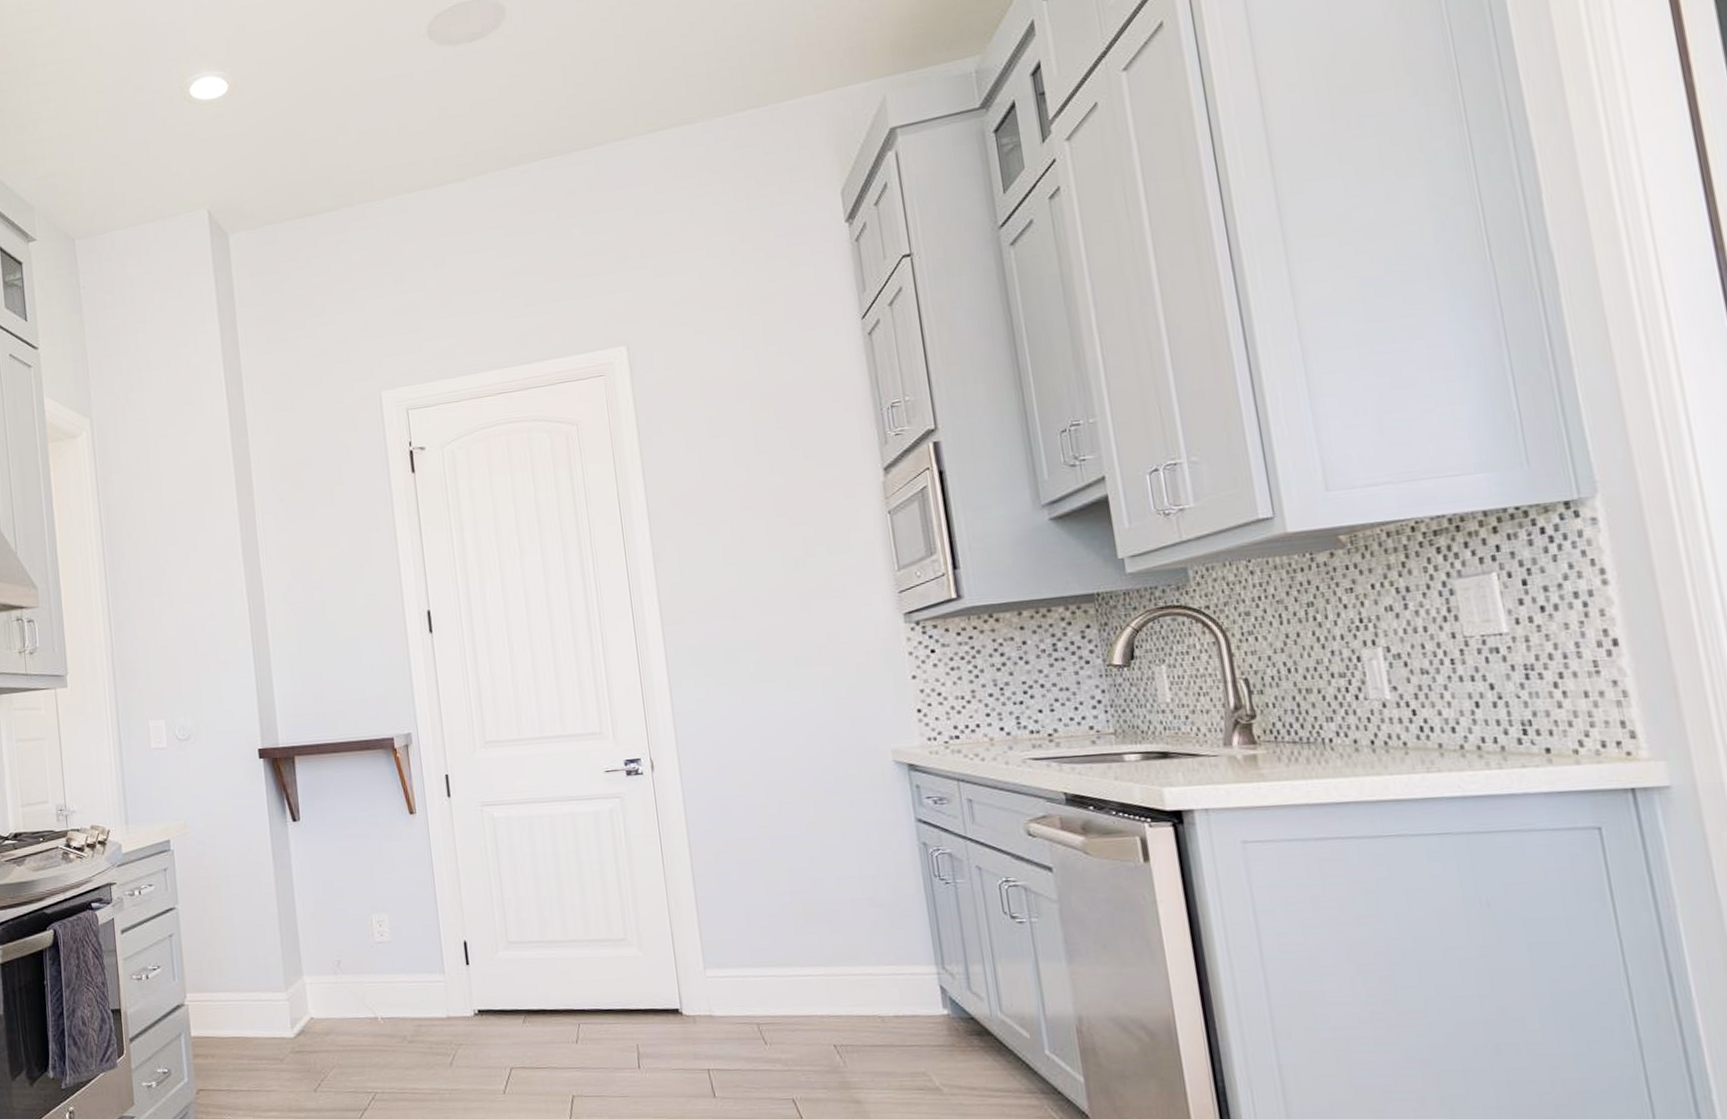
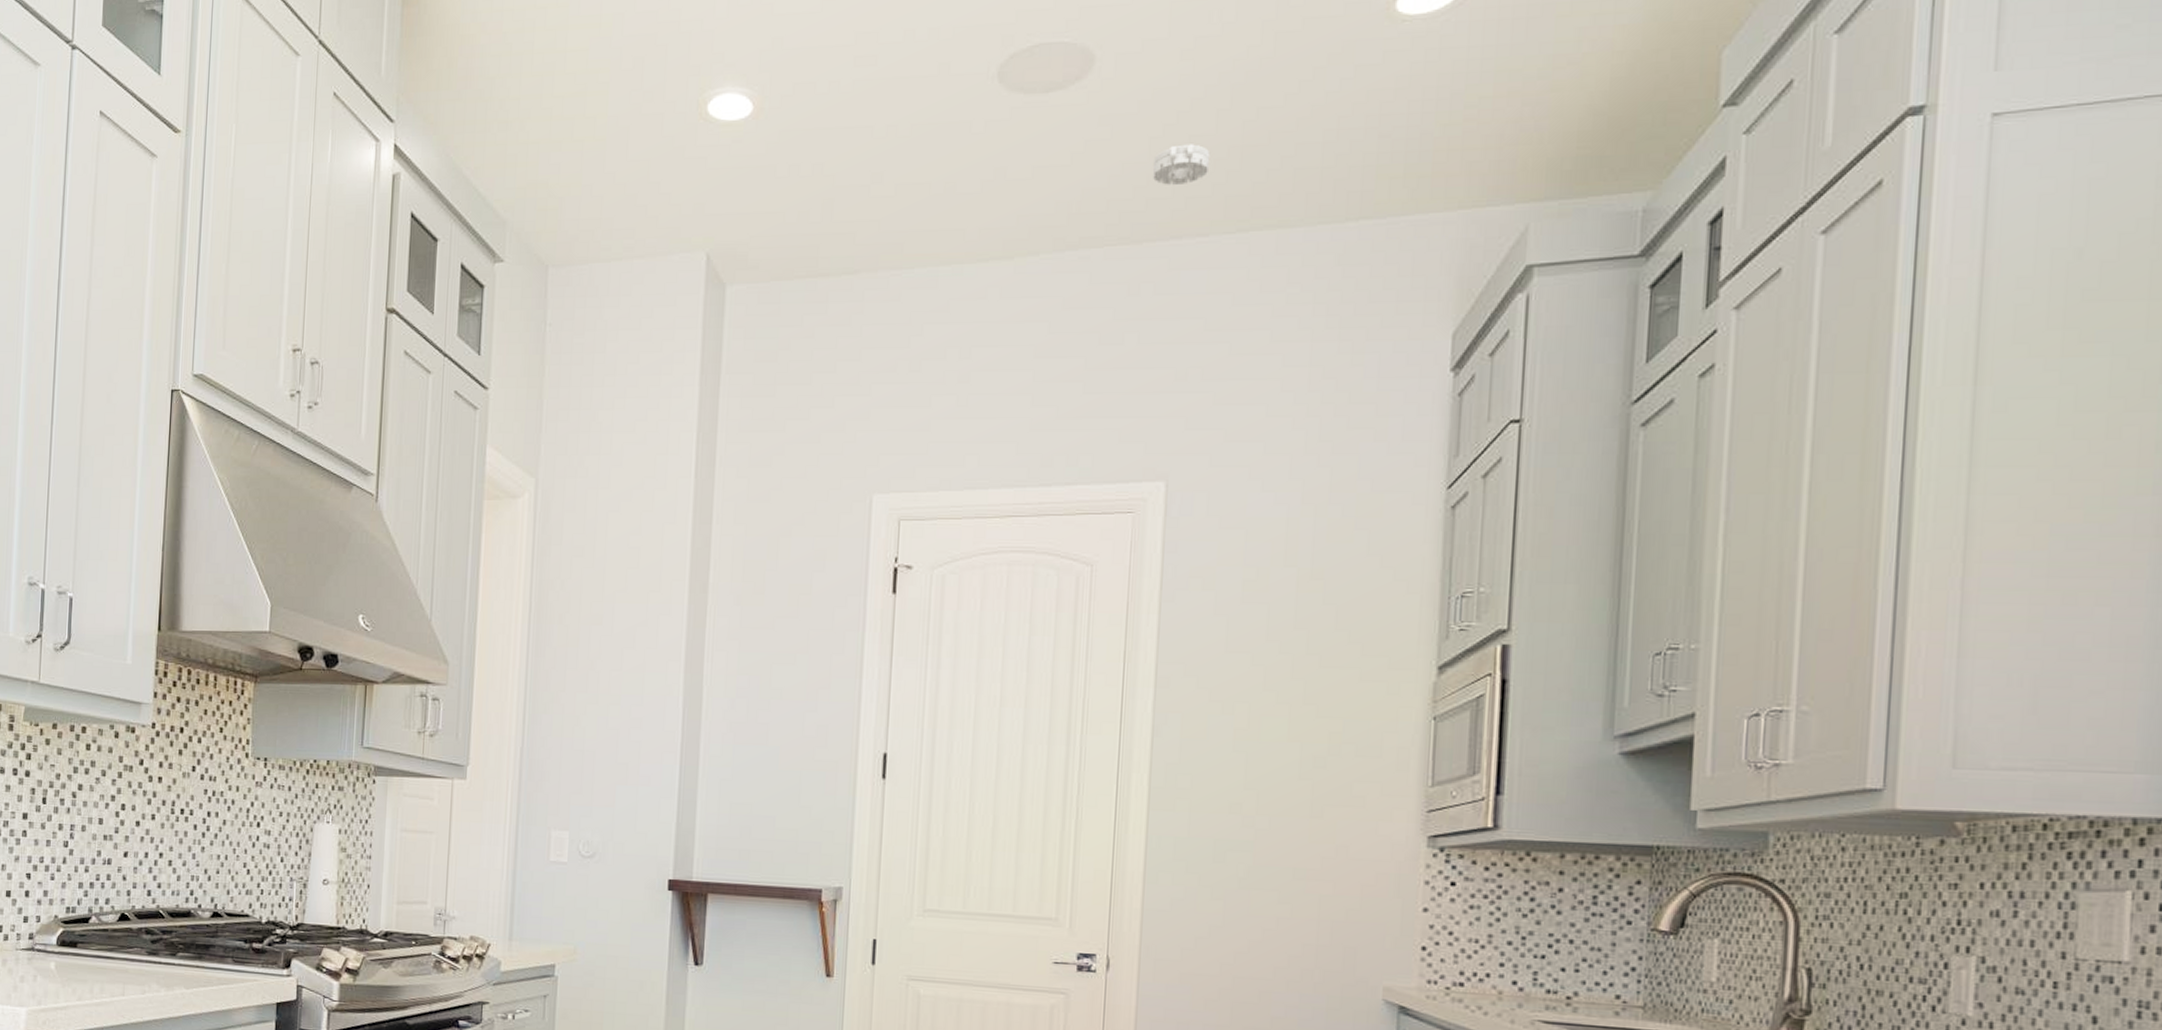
smoke detector: none [568,67,616,104] -> present [1152,144,1211,185]

